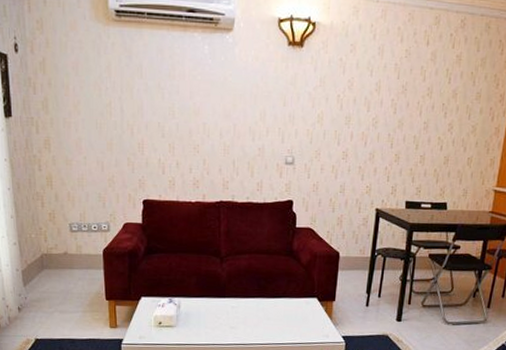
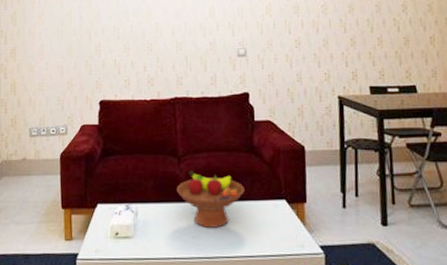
fruit bowl: none [217,269,281,320] -> present [176,169,244,228]

